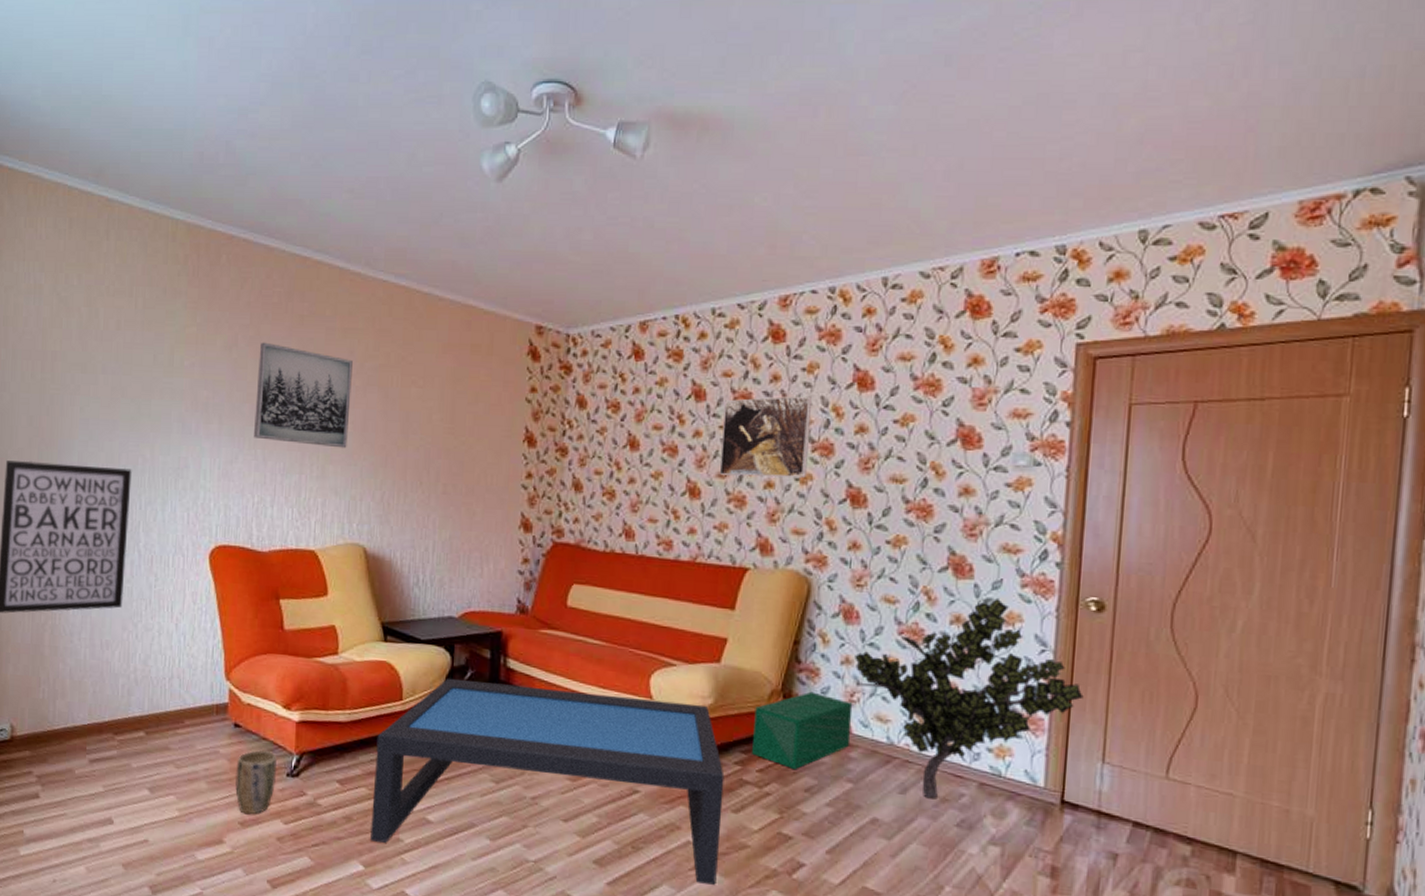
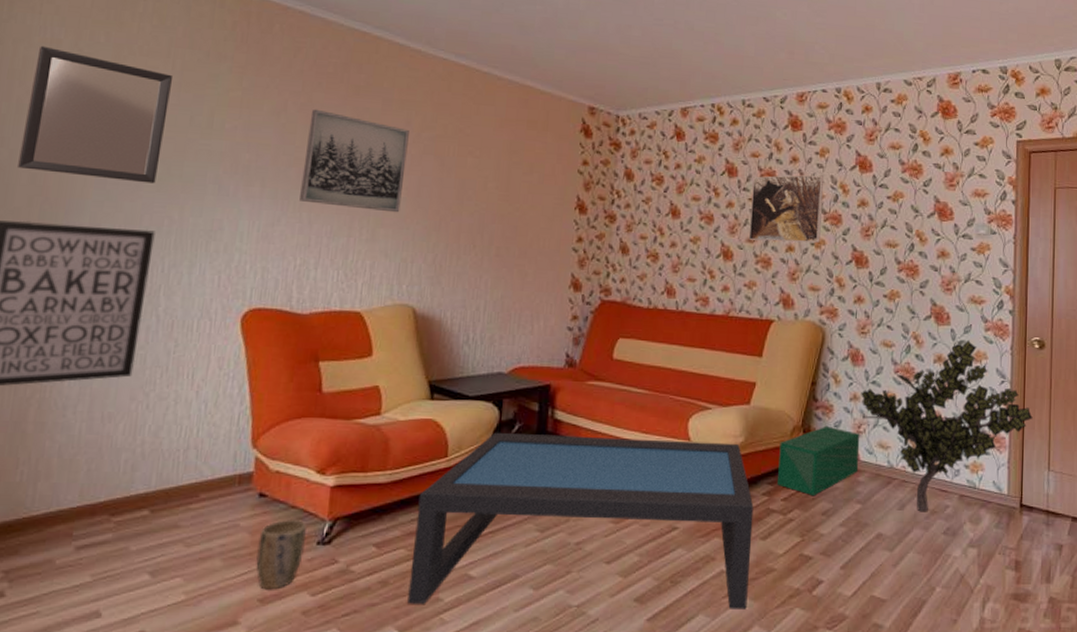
home mirror: none [18,292,137,423] -> present [18,45,174,184]

